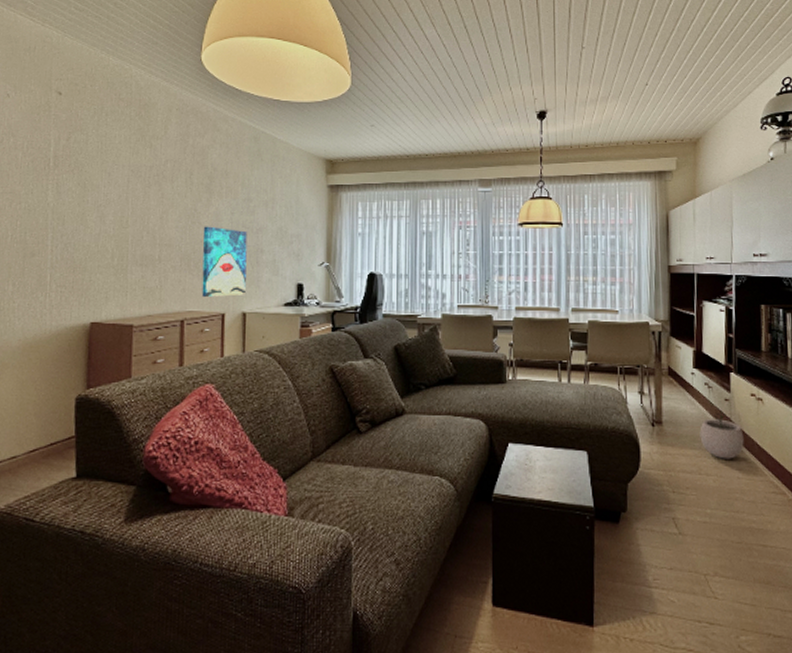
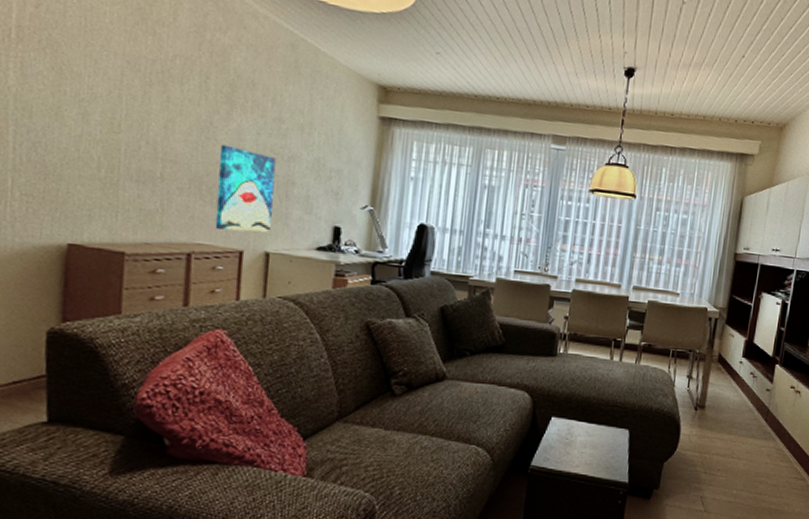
plant pot: present [699,409,744,459] -> none [738,398,778,446]

